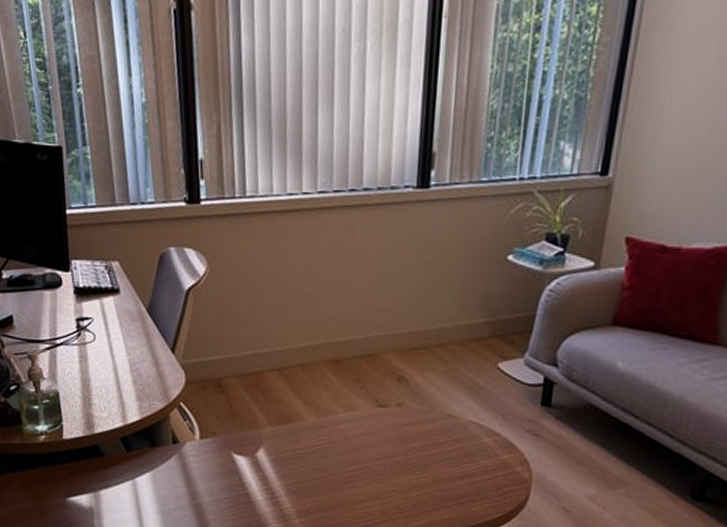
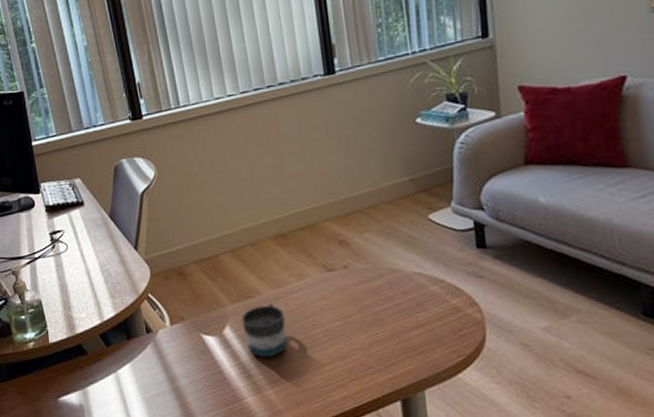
mug: none [278,431,325,487] -> present [241,303,288,357]

